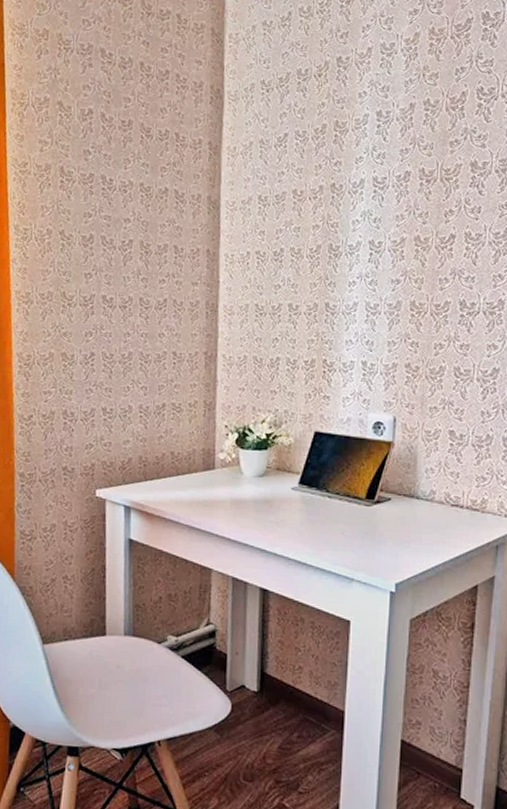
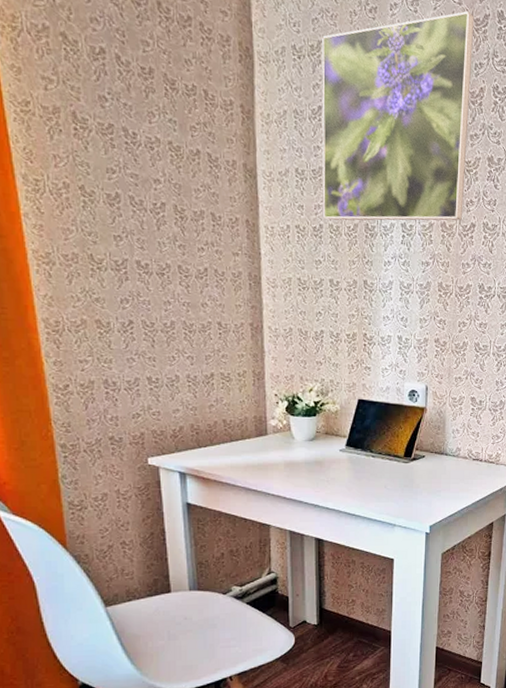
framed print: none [285,18,455,244] -> present [322,10,475,221]

